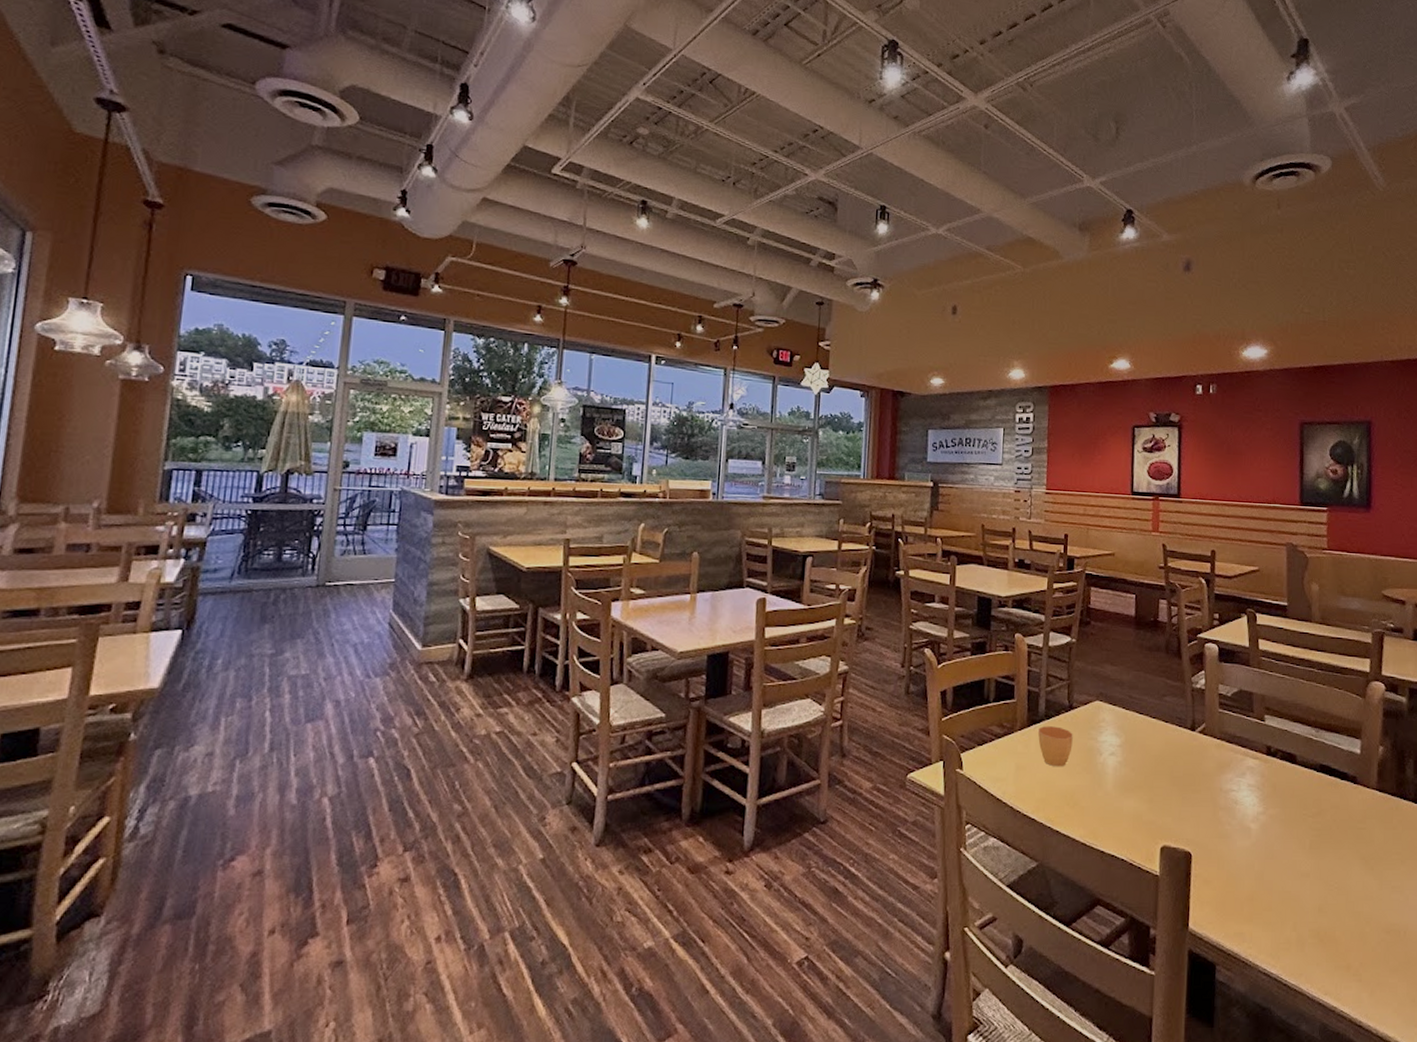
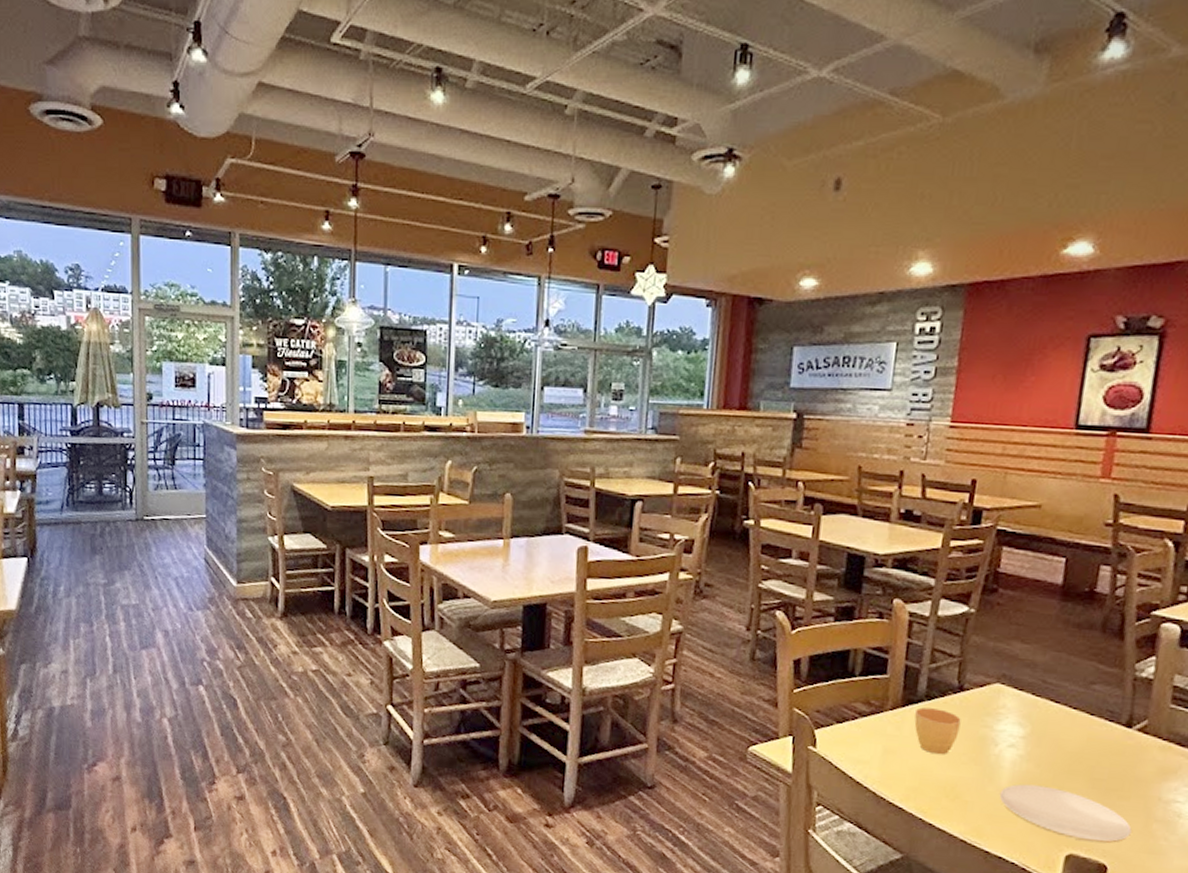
plate: none [1107,787,1205,833] -> present [999,784,1132,844]

